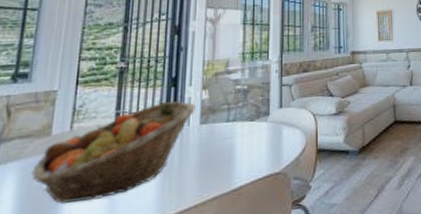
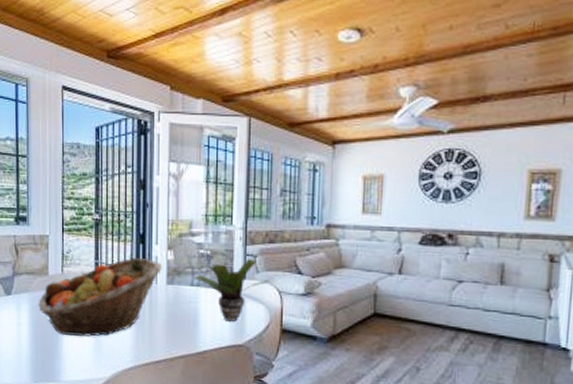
potted plant: none [229,88,304,152] -> present [193,259,269,322]

